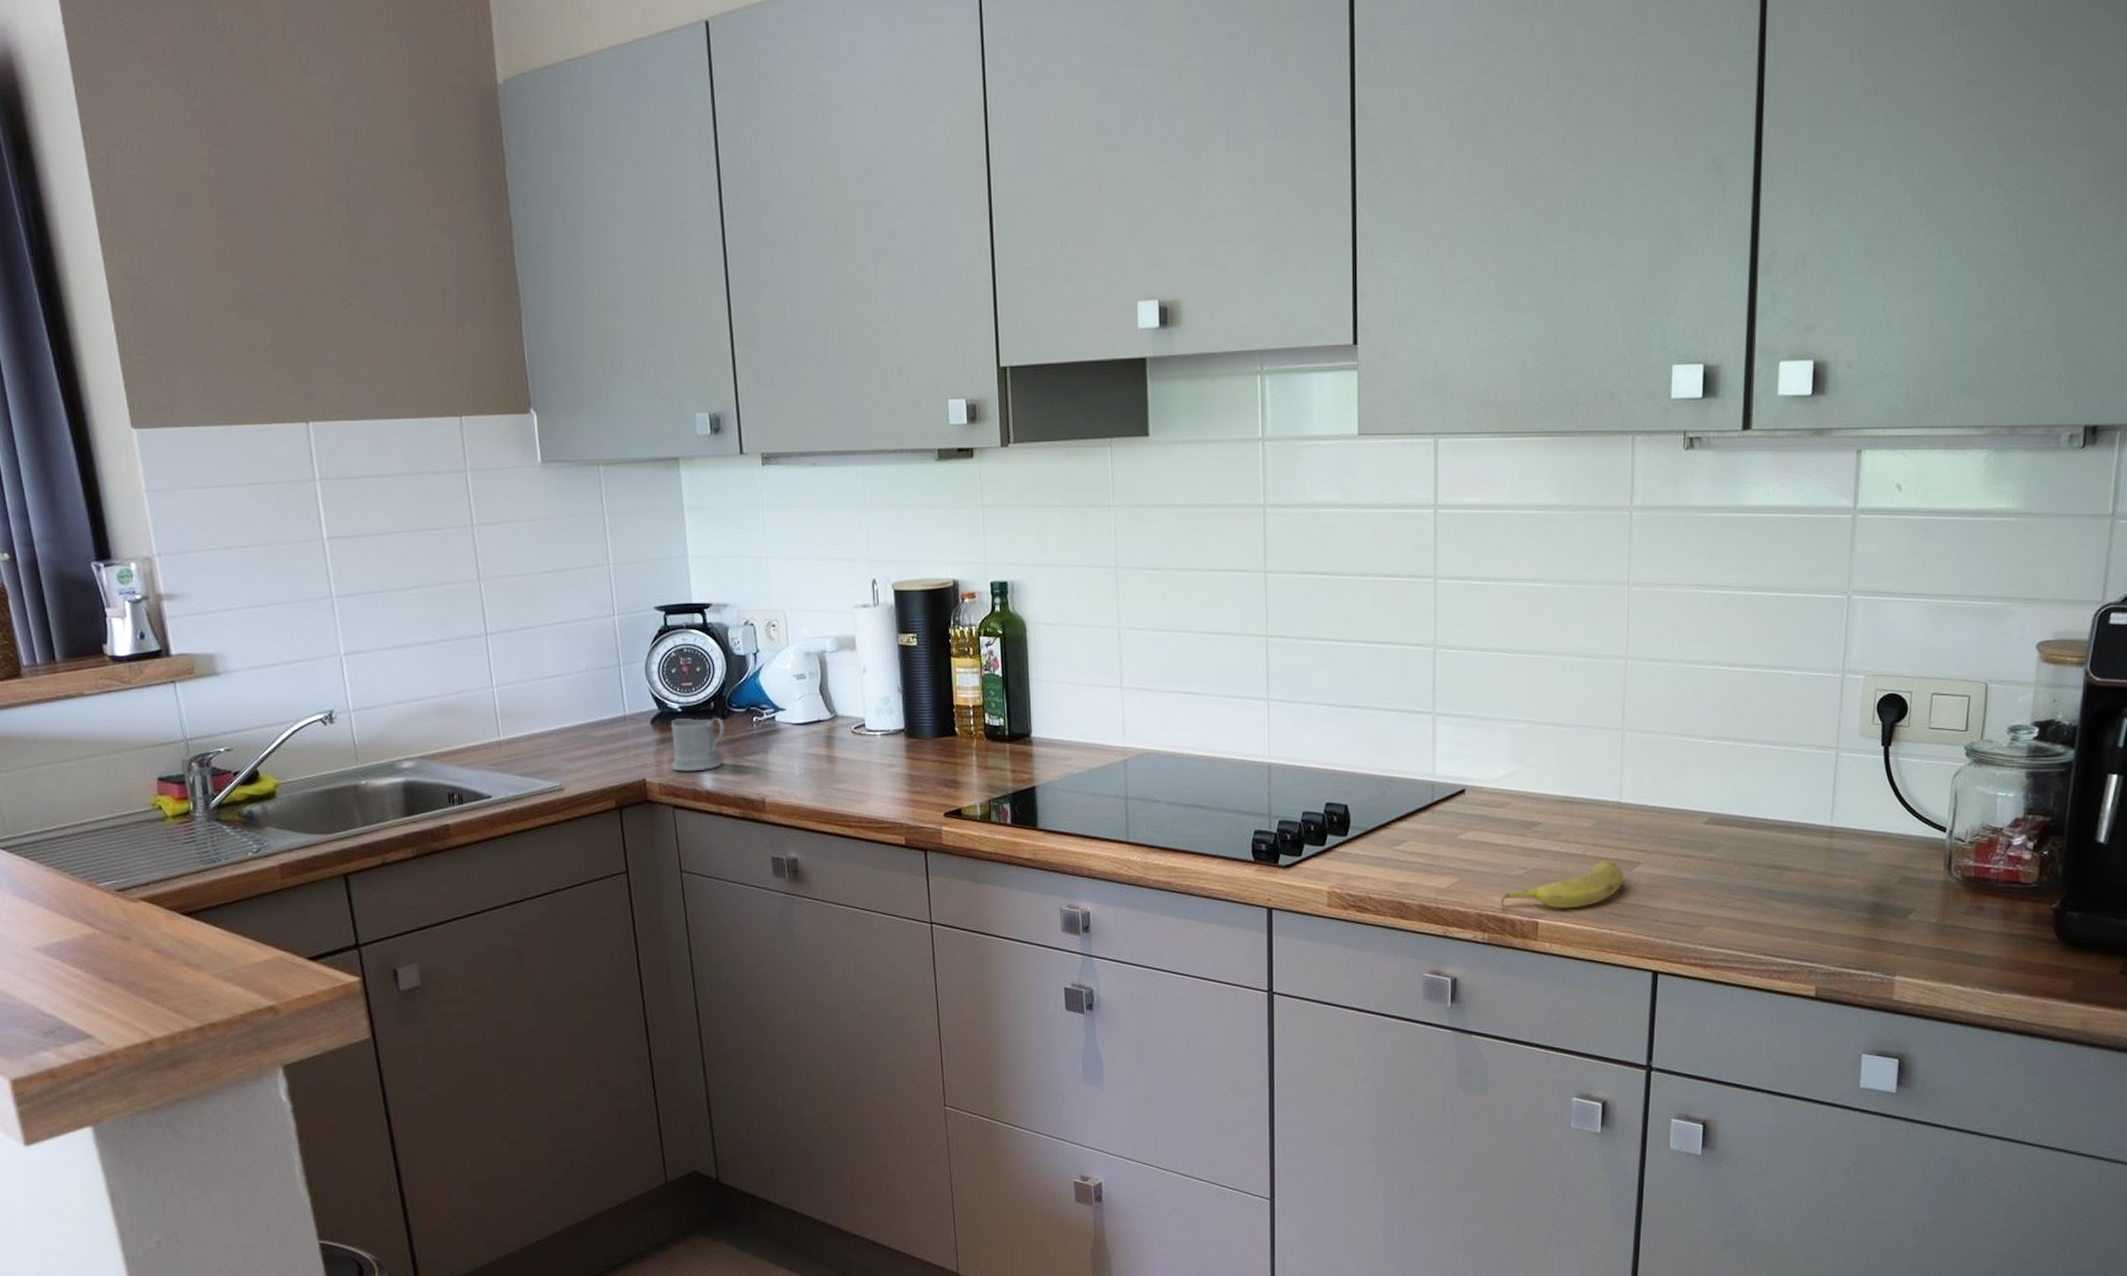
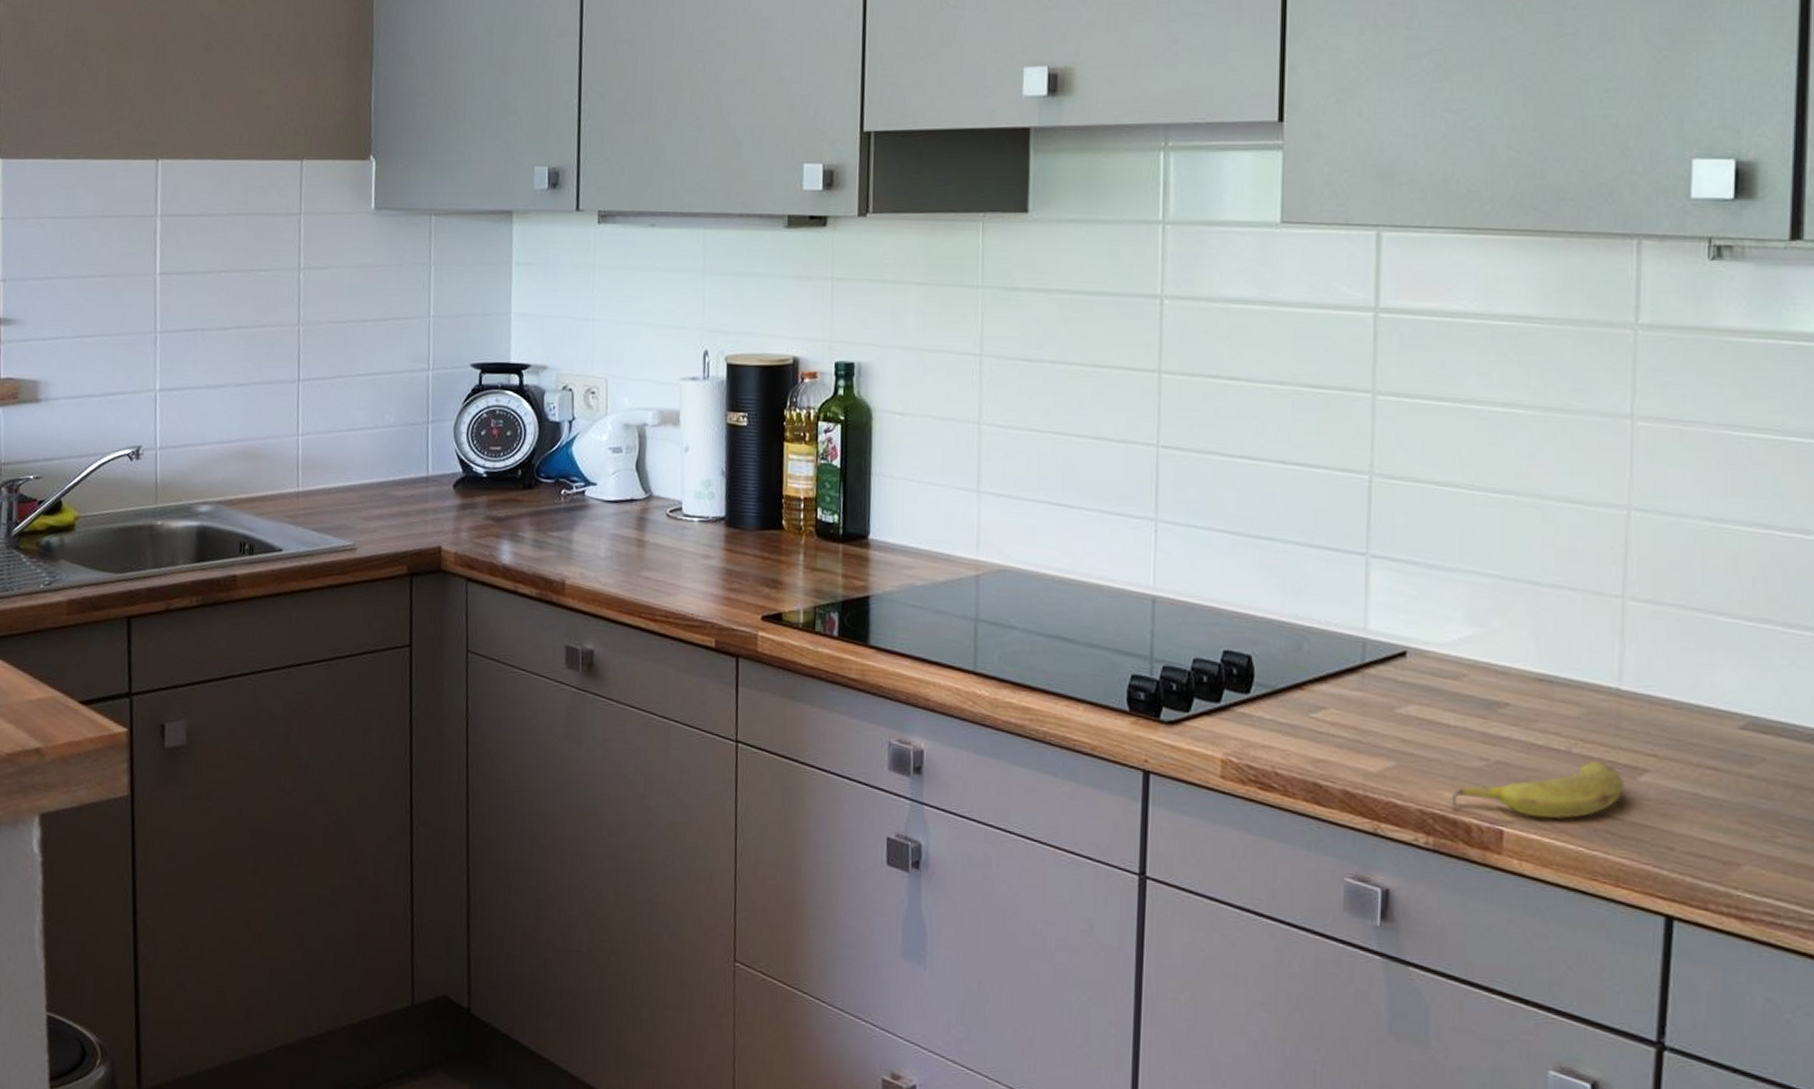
mug: present [670,717,726,772] -> none [469,484,532,543]

